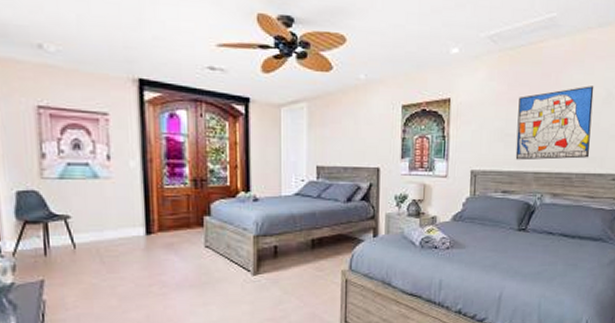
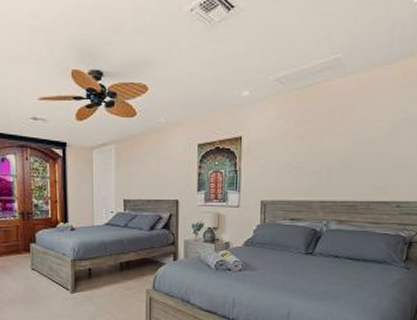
wall art: present [515,86,594,161] -> none [302,120,379,191]

